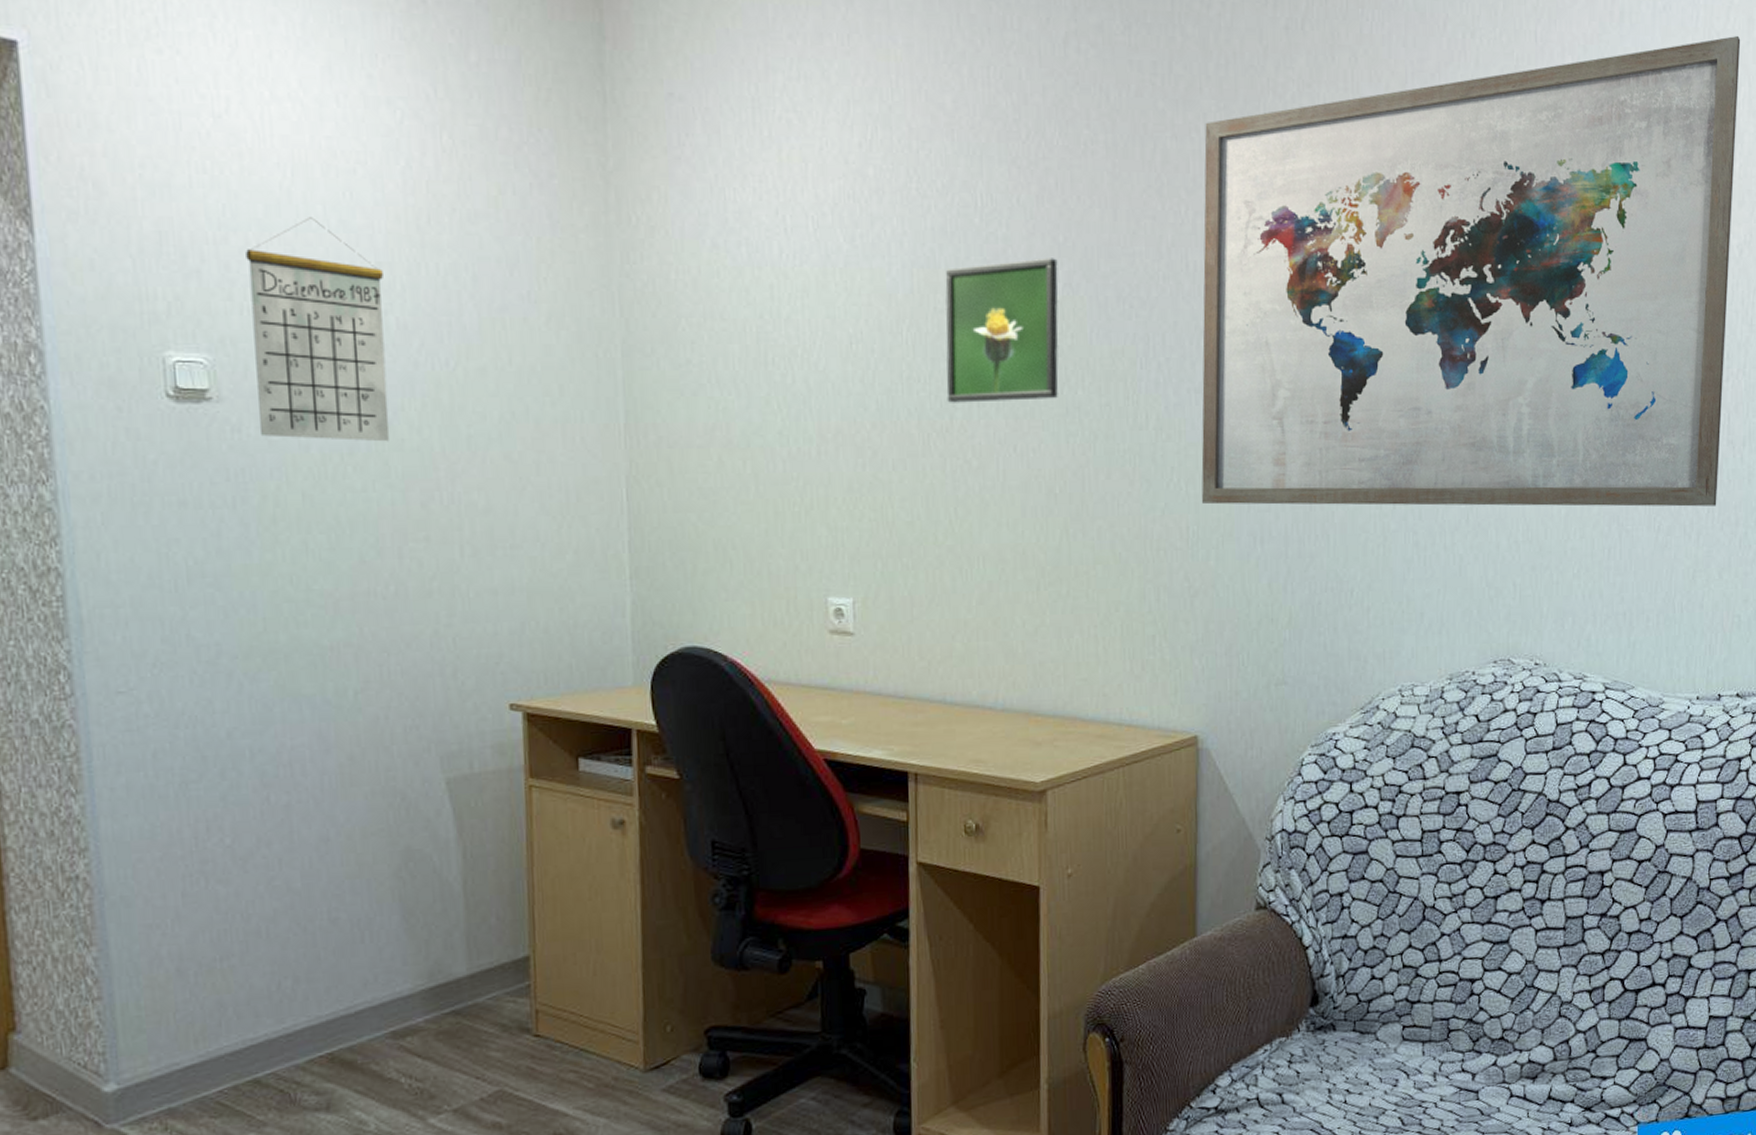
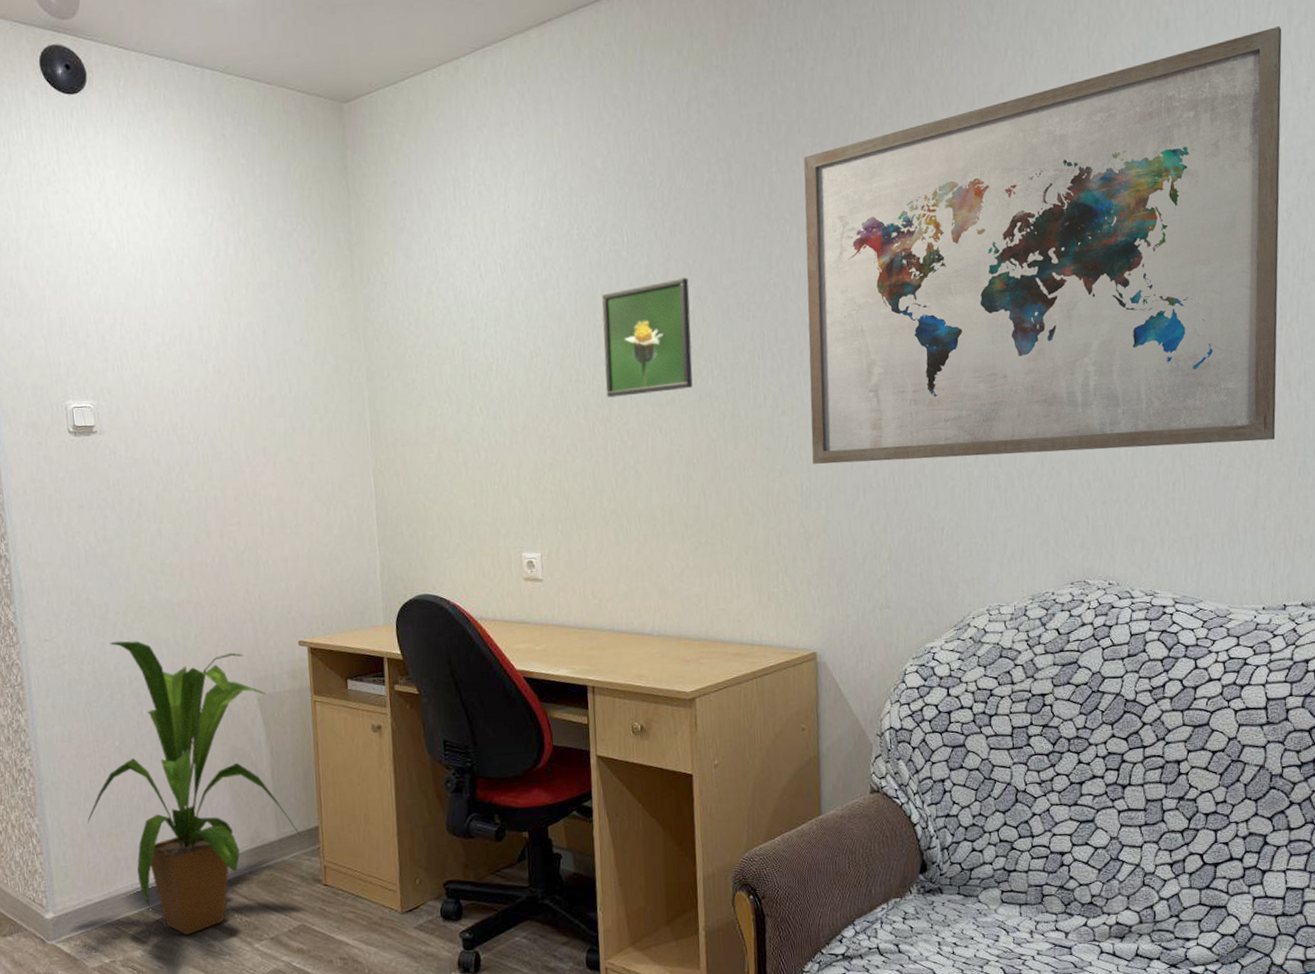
house plant: none [176,696,503,1110] -> present [87,641,301,935]
calendar: present [246,217,391,442] -> none [114,298,212,456]

